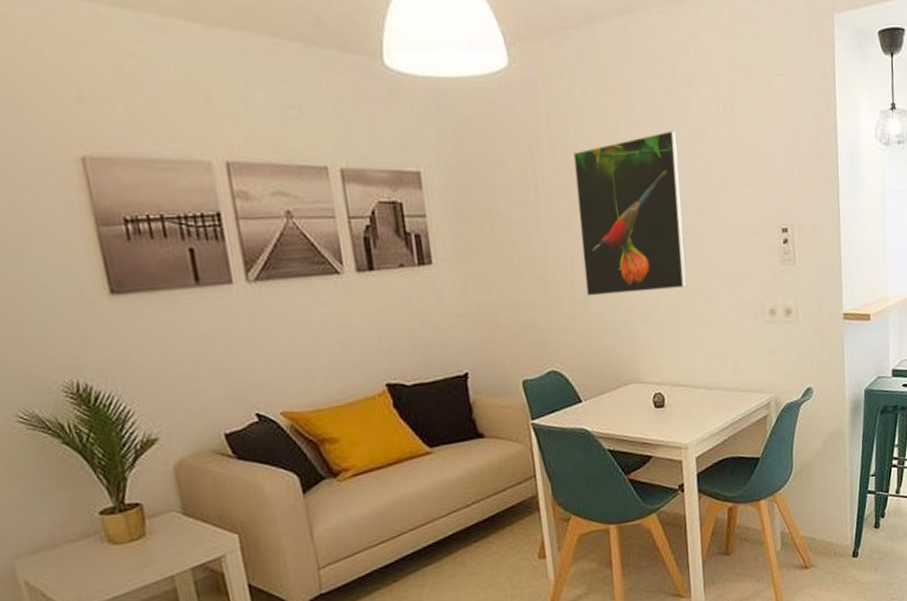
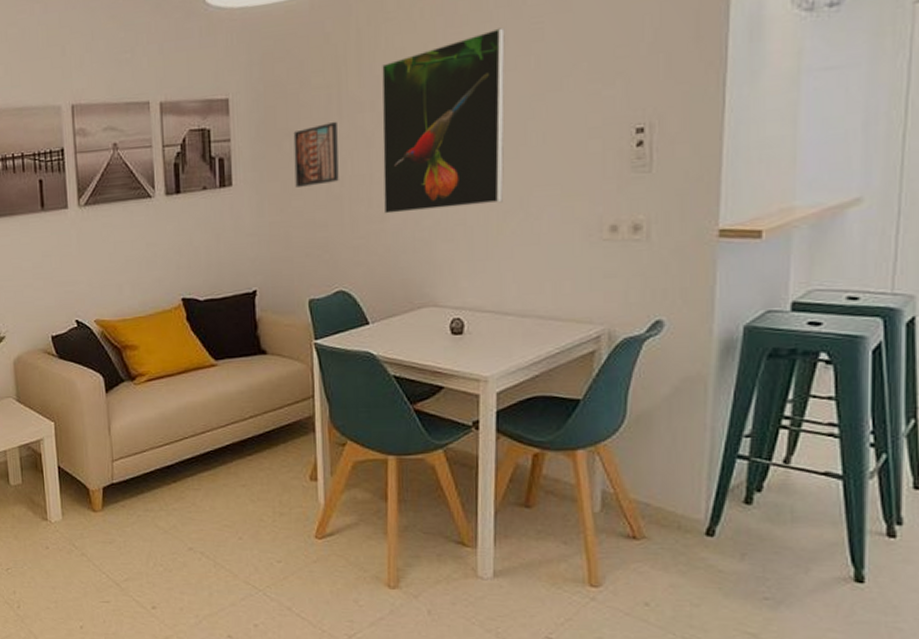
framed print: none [492,203,542,268] -> present [293,121,339,187]

